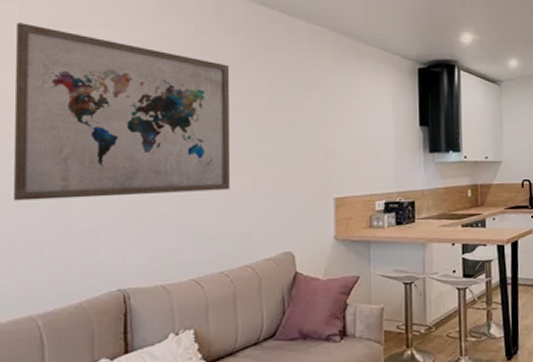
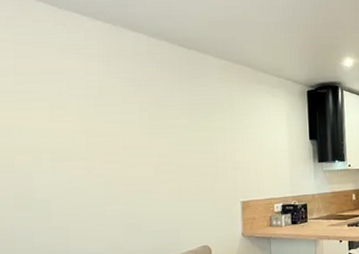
wall art: present [13,23,230,201] -> none [12,72,161,205]

